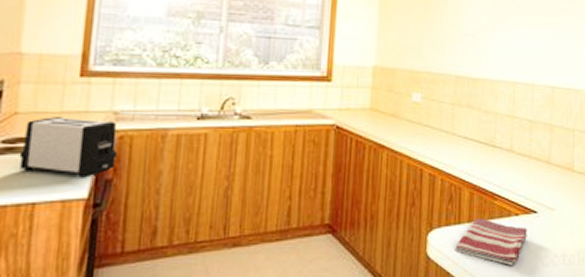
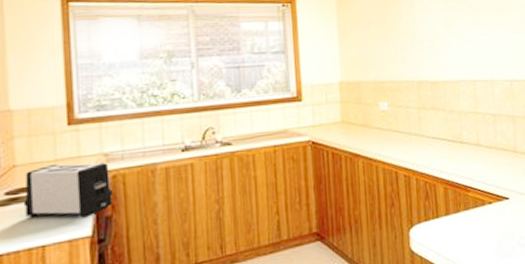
dish towel: present [455,218,527,267] -> none [436,210,502,251]

